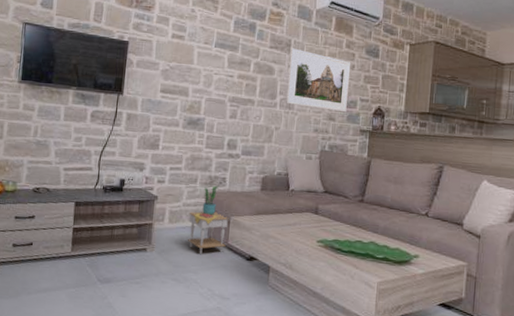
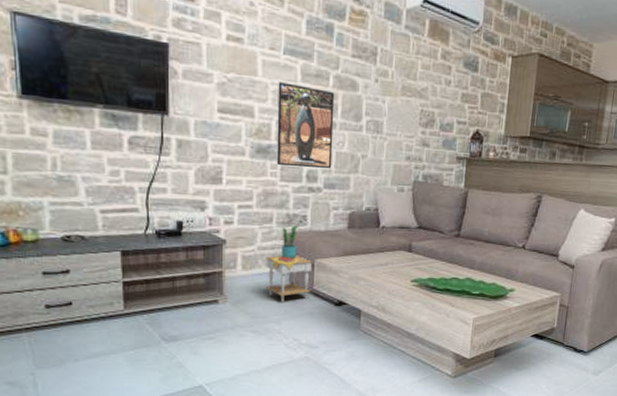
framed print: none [203,68,255,139] -> present [276,82,335,169]
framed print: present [286,48,351,113] -> none [373,57,447,137]

